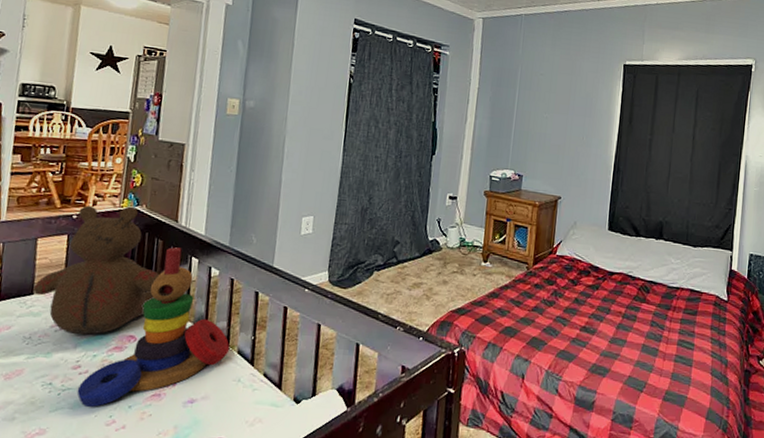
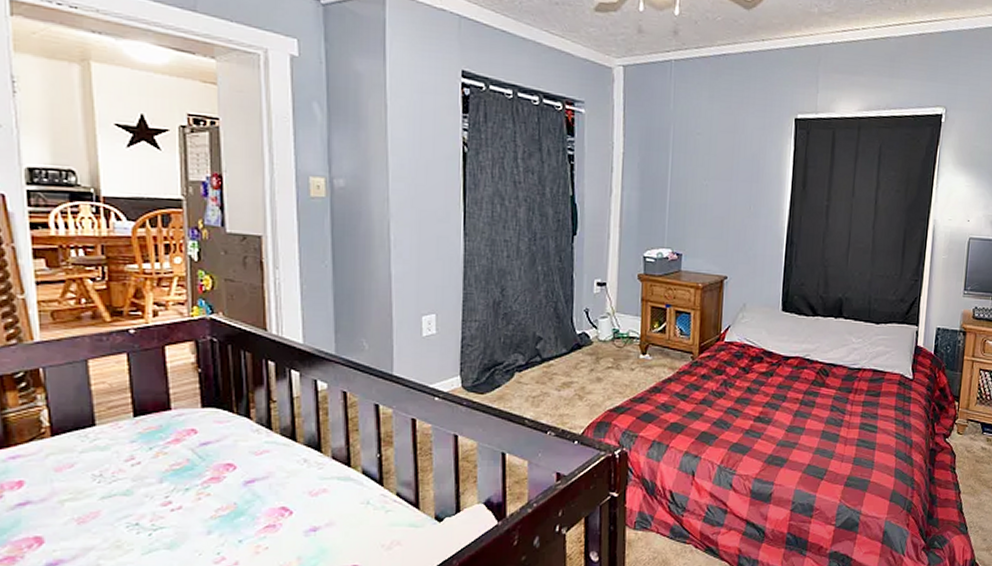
teddy bear: present [33,205,160,335] -> none [94,315,254,468]
stacking toy: present [77,247,230,407] -> none [172,360,352,545]

